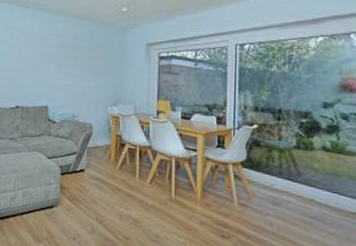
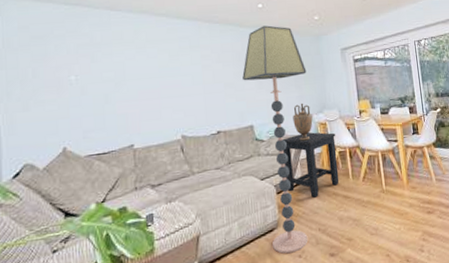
floor lamp: none [44,13,107,234] -> present [242,25,309,254]
side table: none [71,122,128,189] -> present [282,132,339,199]
decorative urn: none [86,93,106,131] -> present [293,103,313,141]

